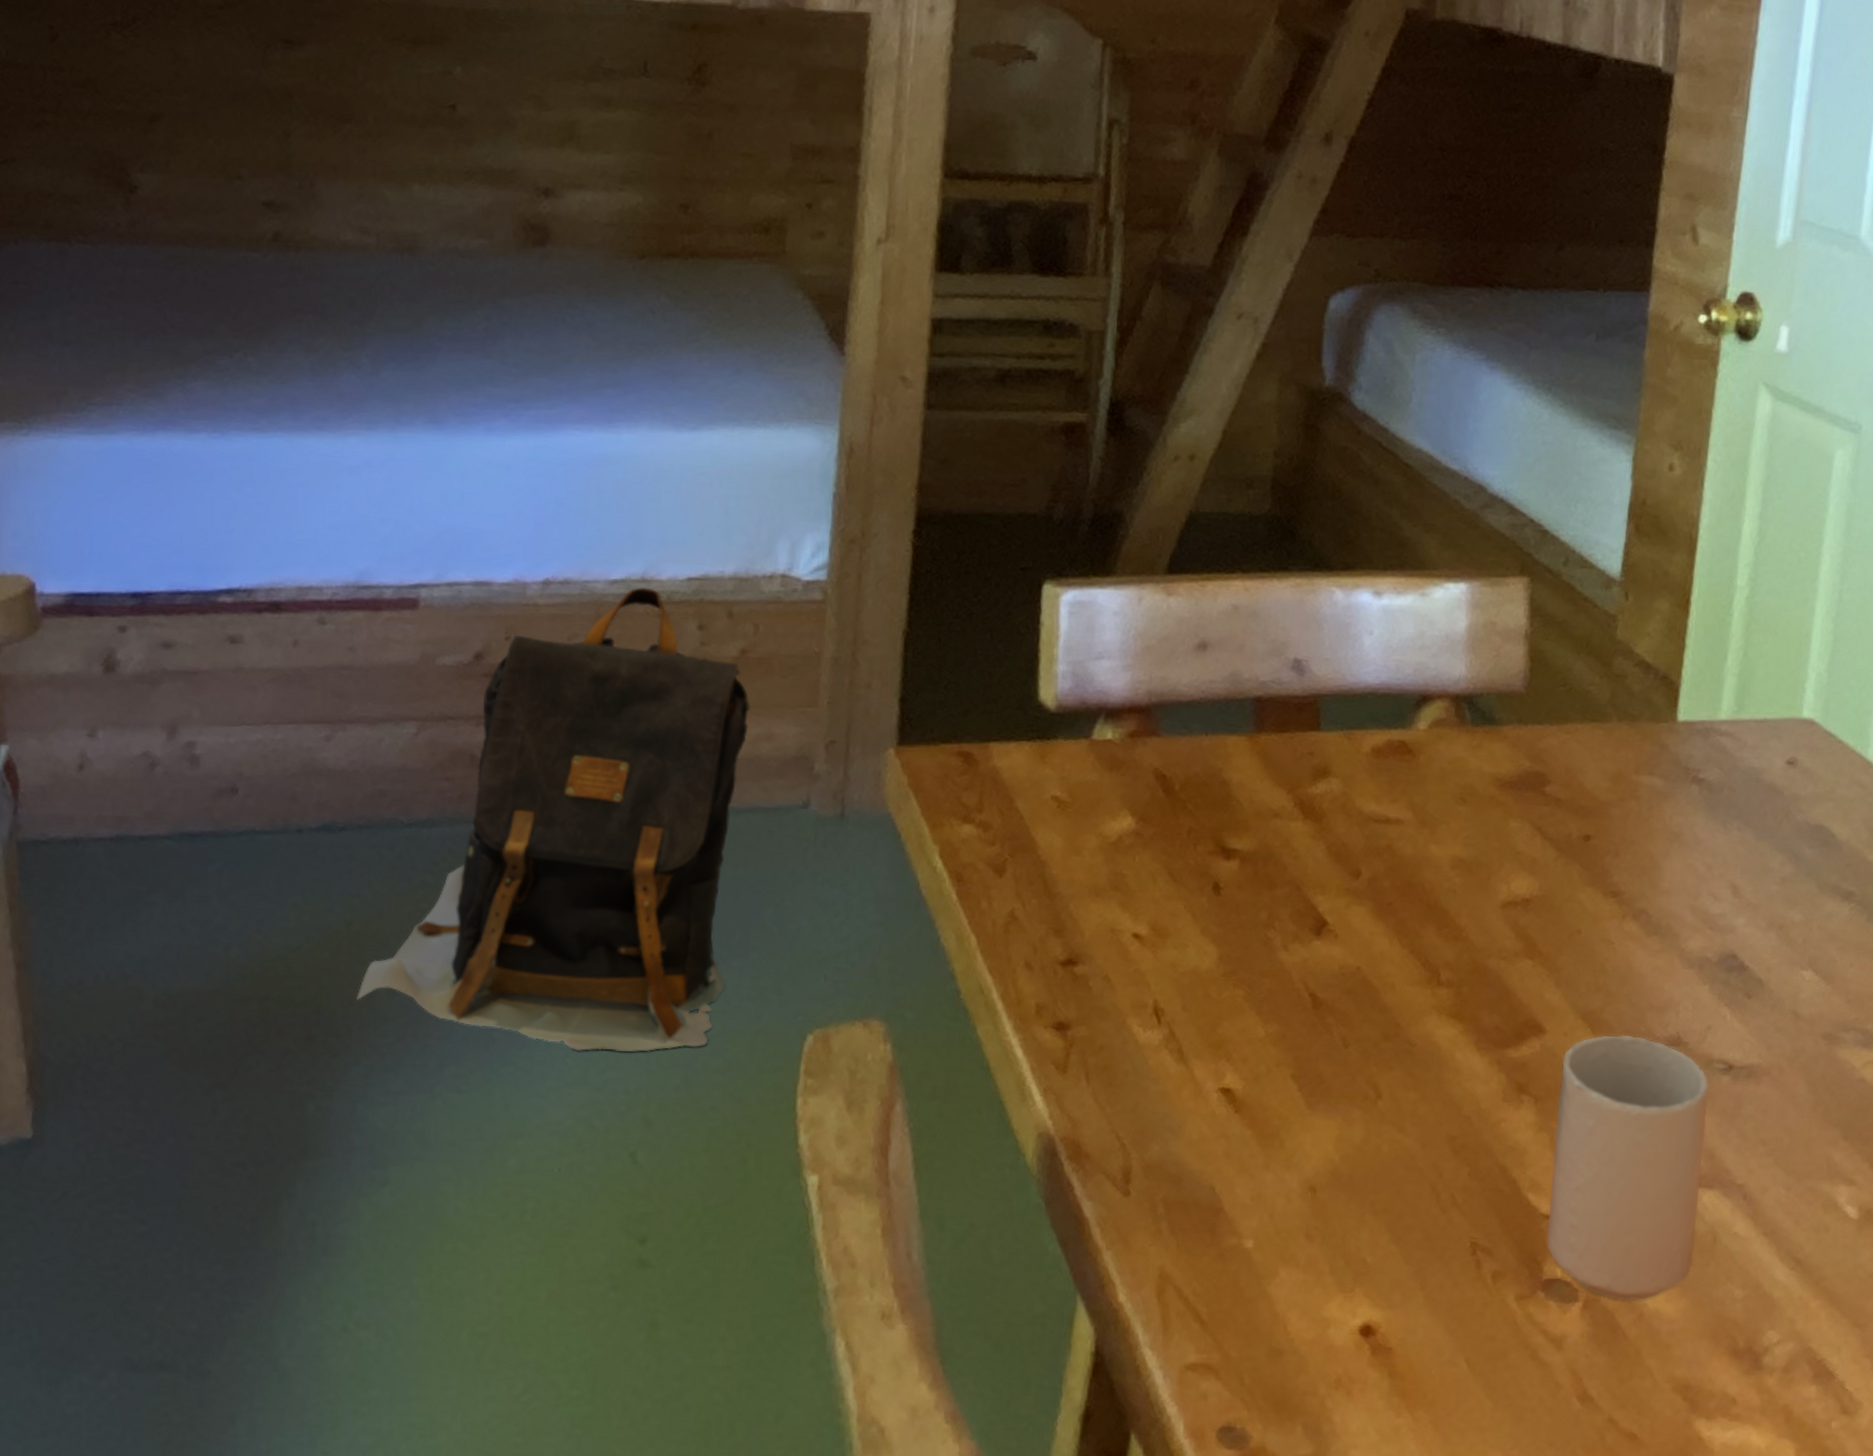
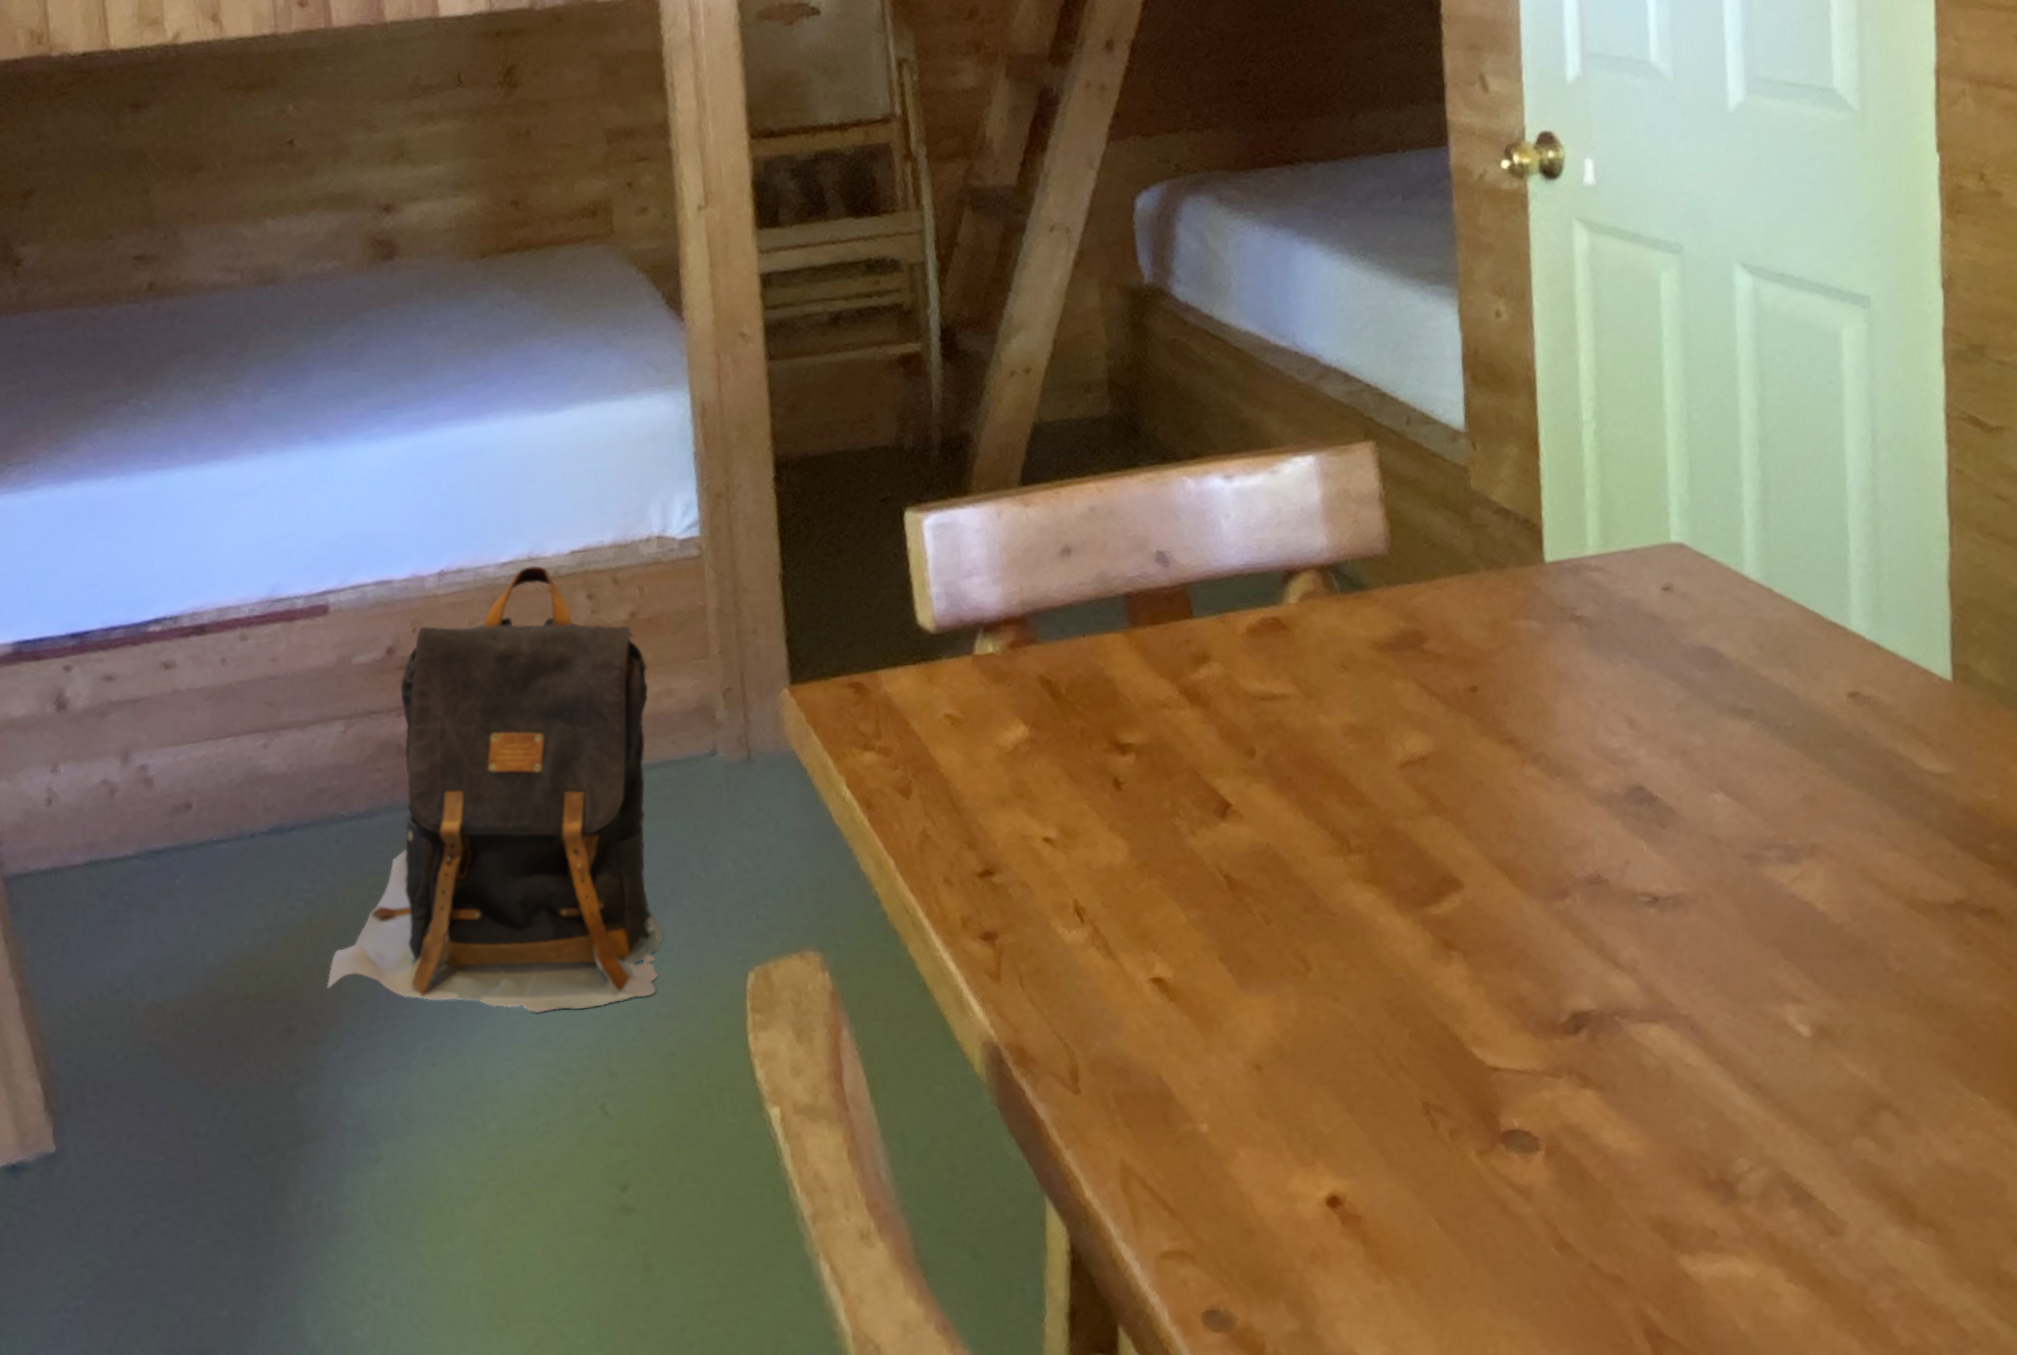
cup: present [1545,1034,1710,1301] -> none [1485,878,1649,1144]

